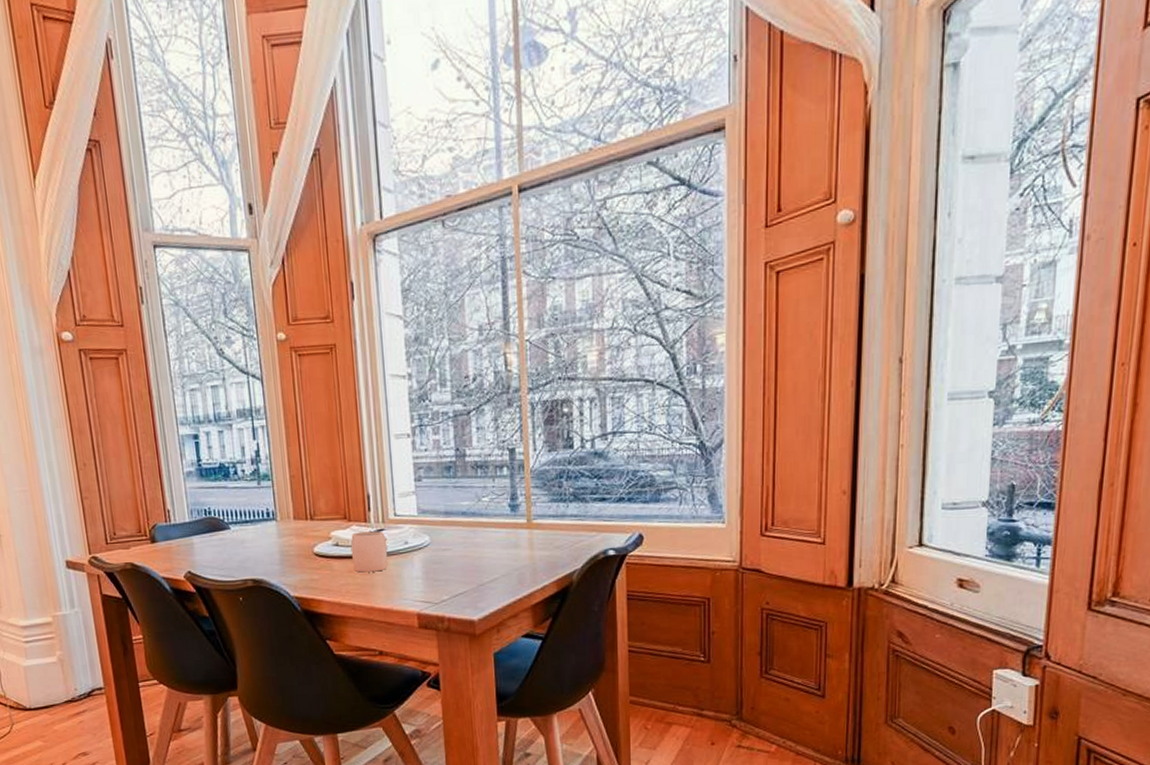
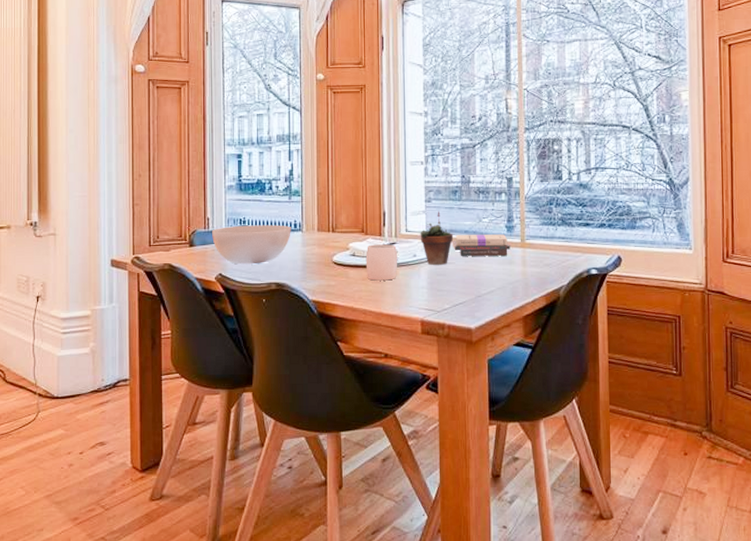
bowl: none [174,514,264,561] -> present [212,225,291,265]
succulent plant: none [410,490,450,554] -> present [420,211,454,266]
books: none [449,515,515,541] -> present [453,234,510,256]

